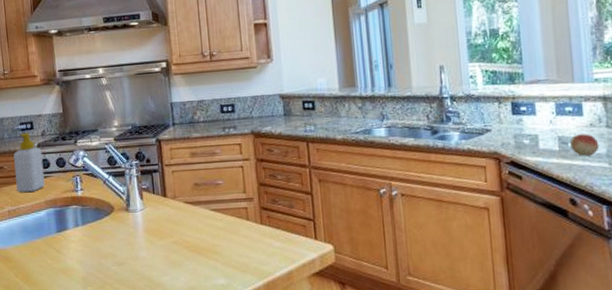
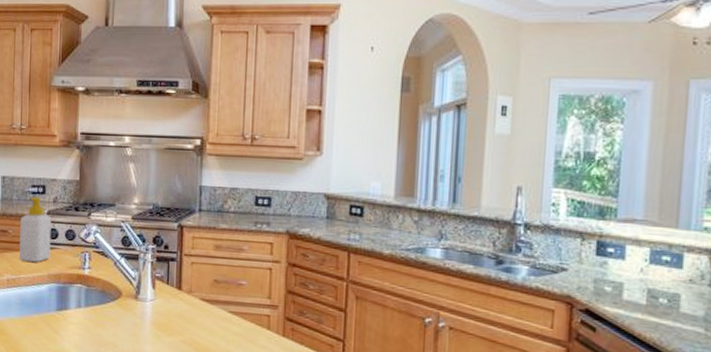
fruit: present [570,134,600,157] -> none [661,289,697,317]

